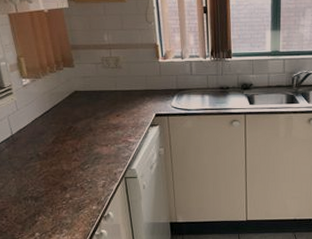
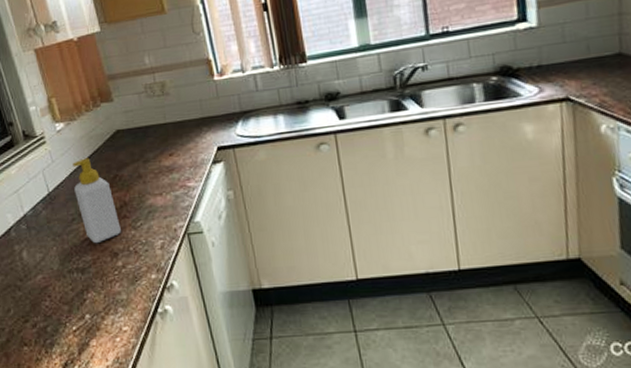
soap bottle: none [34,110,71,179] -> present [72,158,121,244]

